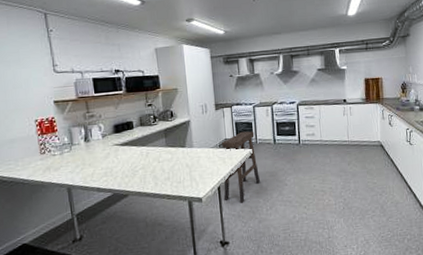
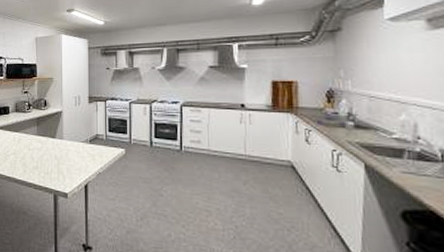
stool: present [222,131,260,203] -> none [91,128,131,207]

